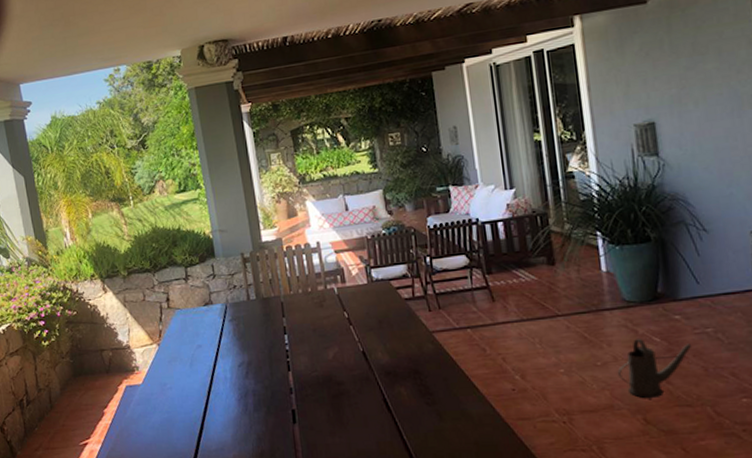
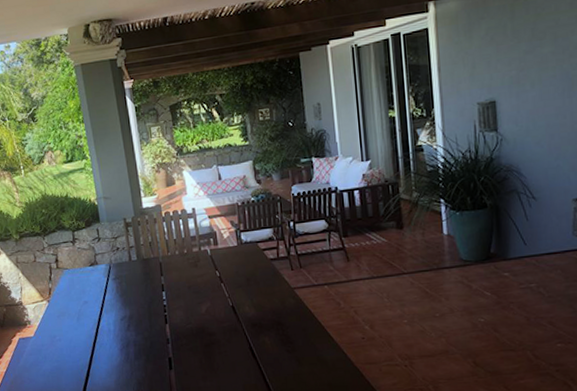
watering can: present [617,339,691,398] -> none [453,293,516,344]

